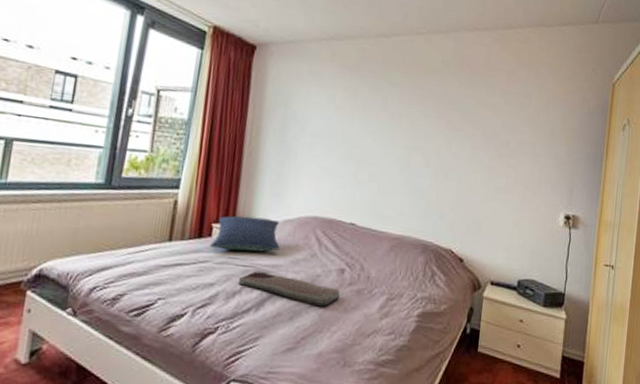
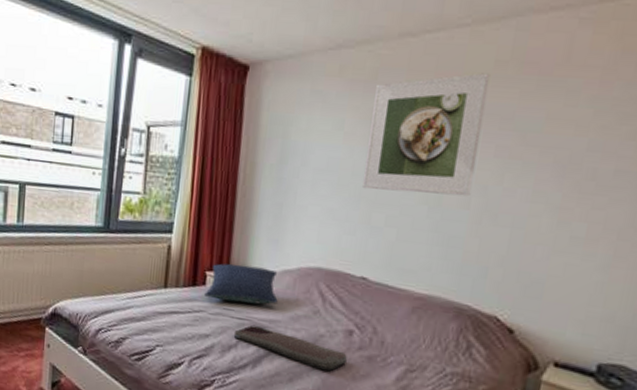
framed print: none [351,68,440,158] -> present [363,73,490,197]

